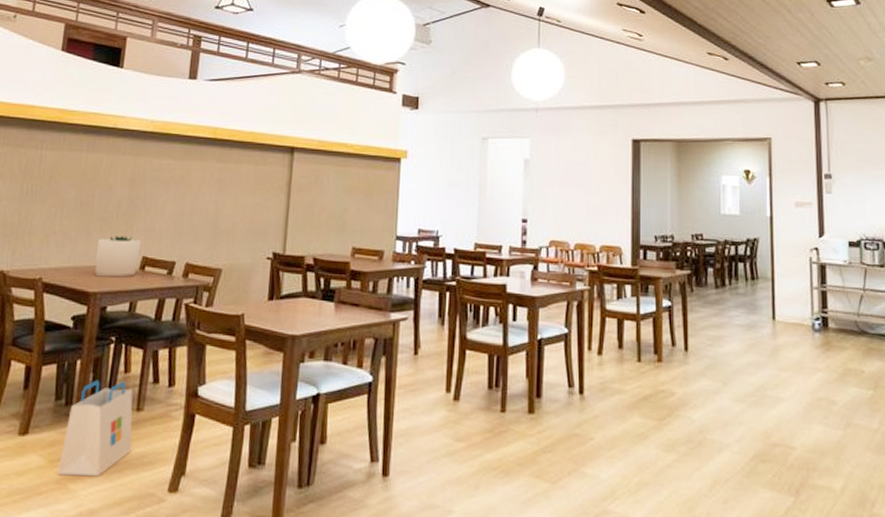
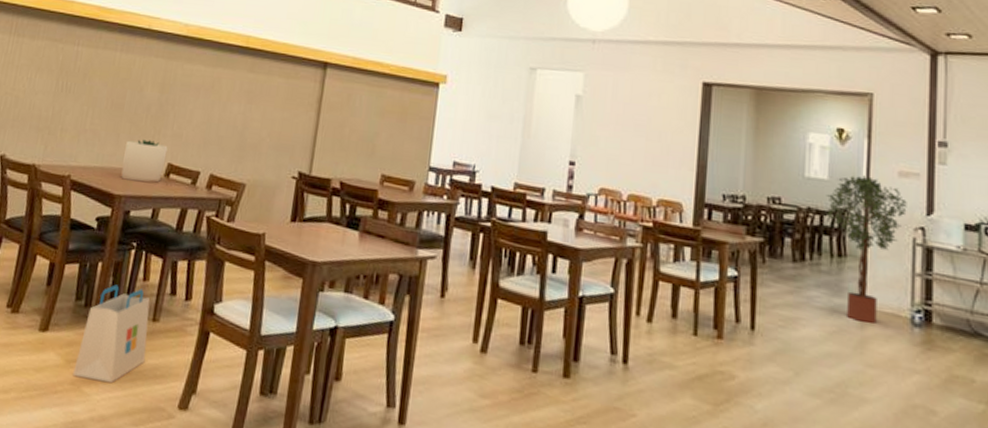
potted tree: none [739,208,804,333] -> present [826,175,907,324]

